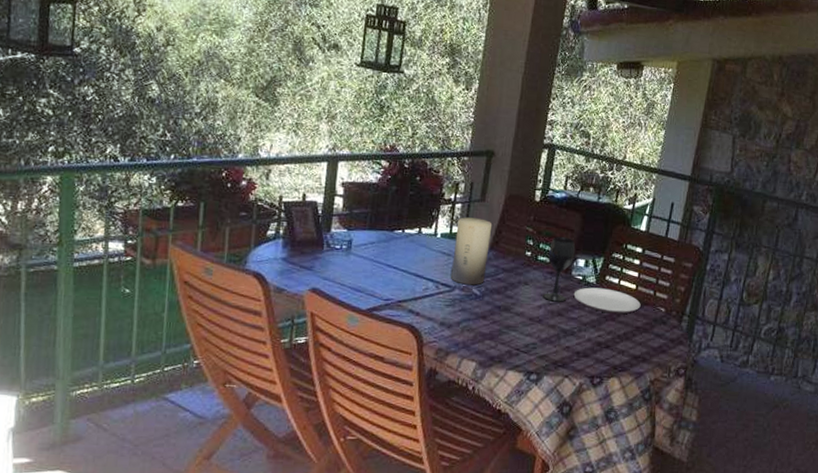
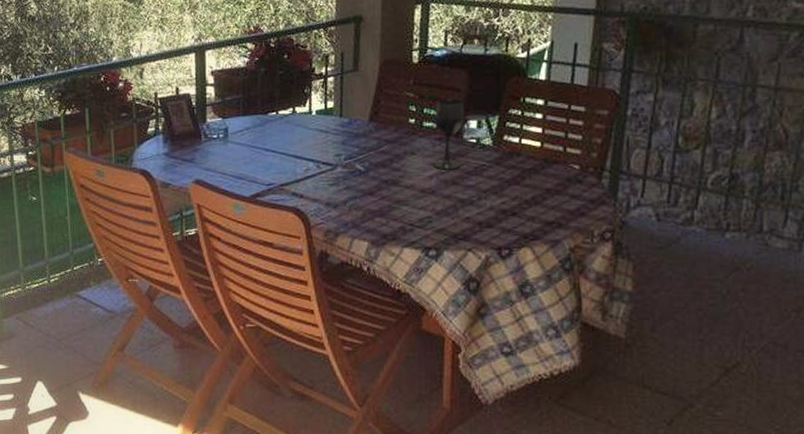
candle: present [451,217,493,286] -> none [331,89,369,161]
plate: present [573,287,641,314] -> none [468,149,549,177]

